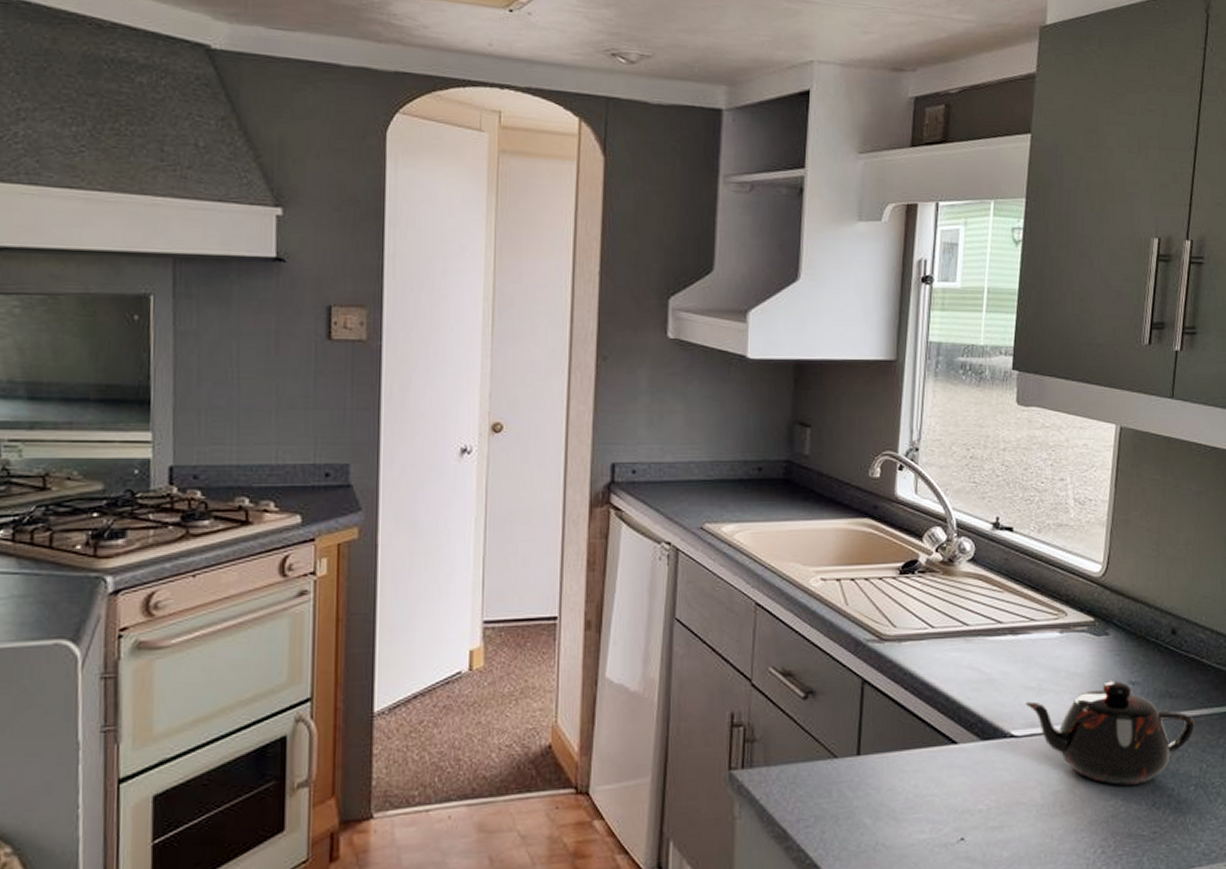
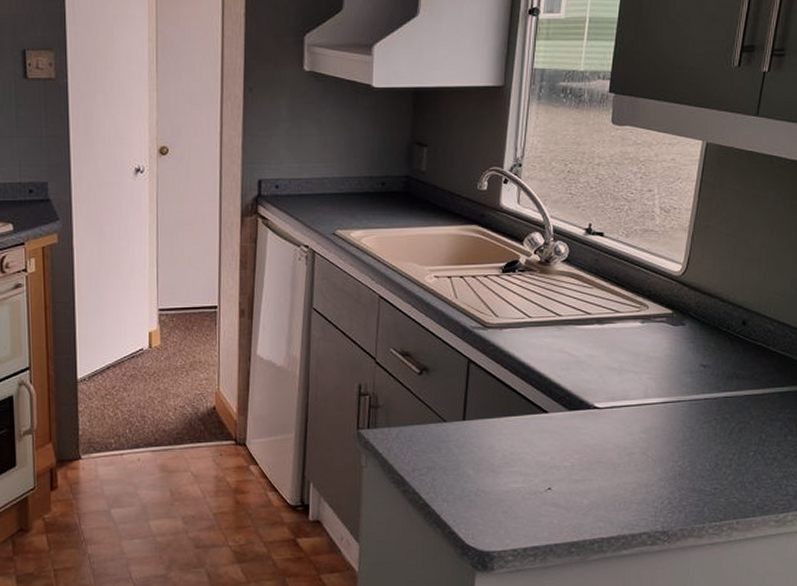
teapot: present [1023,681,1195,785] -> none [606,364,758,450]

